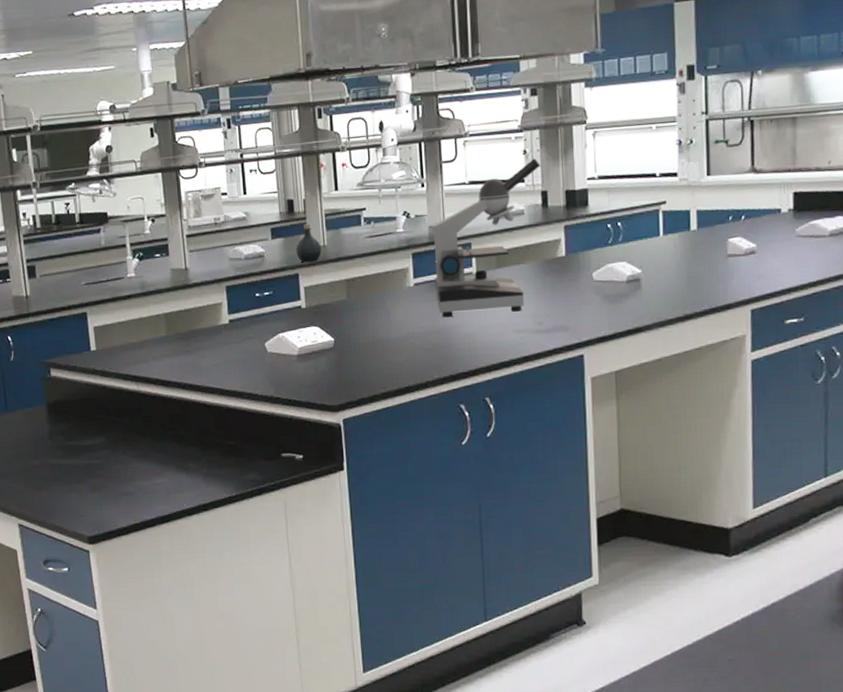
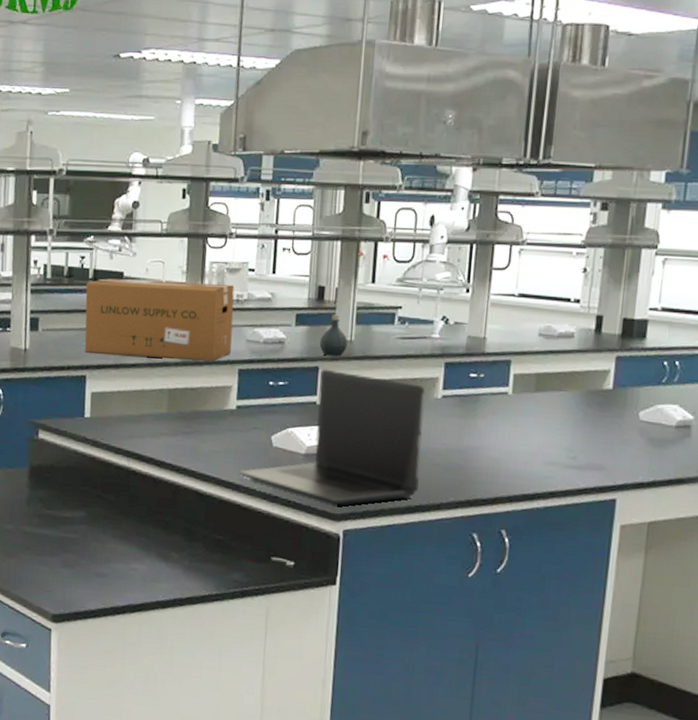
box: none [74,210,217,291] -> present [85,278,235,362]
laptop computer: none [240,274,405,398] -> present [239,369,426,507]
microscope: present [433,158,540,317] -> none [463,278,600,442]

